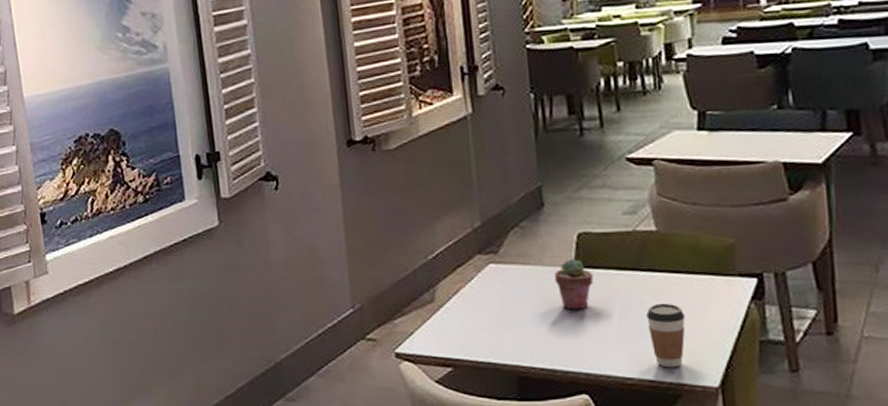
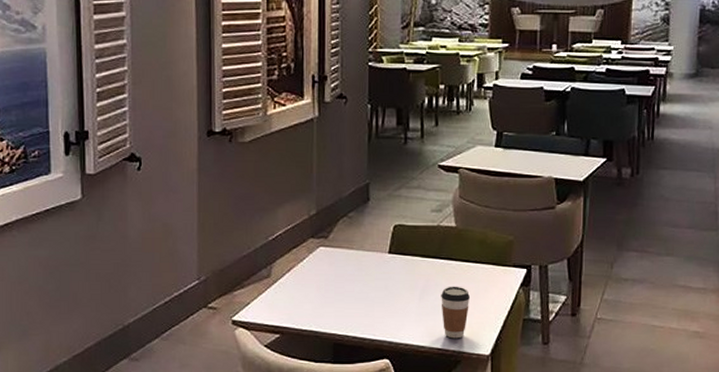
potted succulent: present [554,258,594,310] -> none [371,246,403,289]

